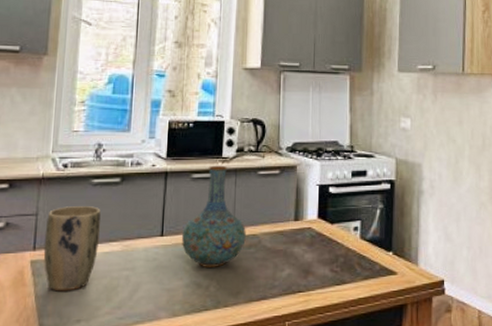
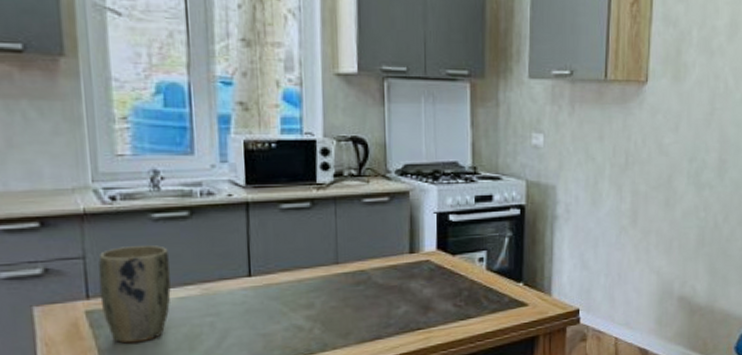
vase: present [181,165,246,267] -> none [273,192,353,309]

